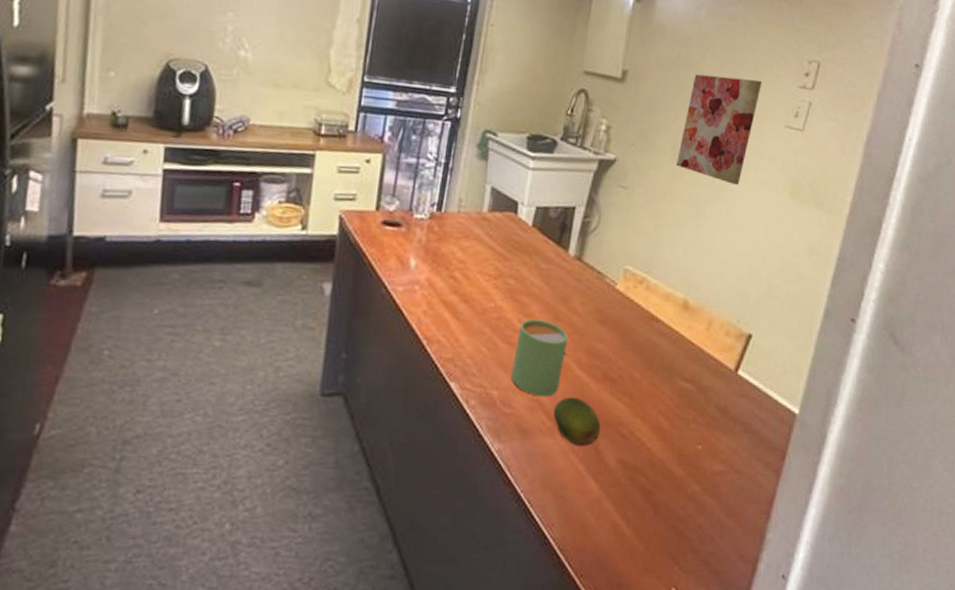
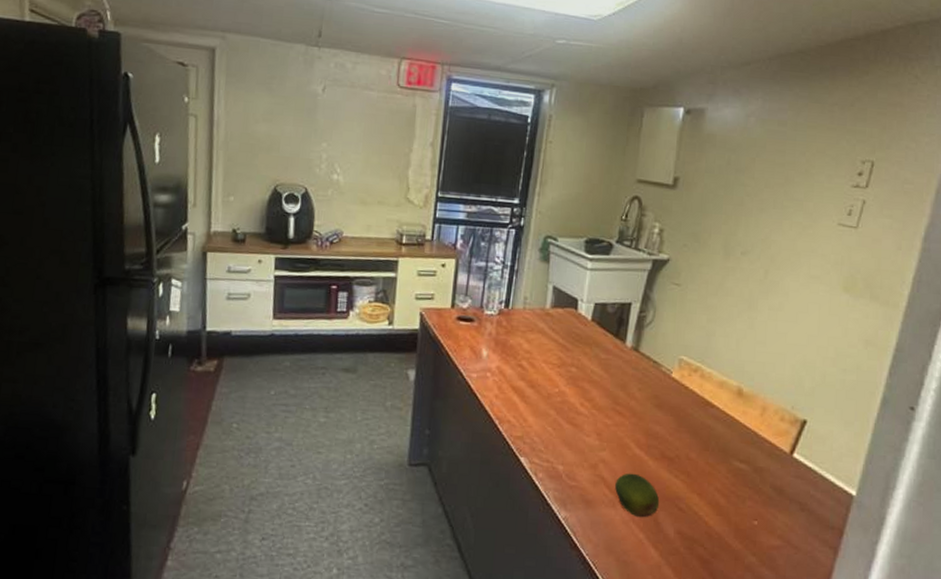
mug: present [510,318,569,397] -> none [574,402,627,472]
wall art: present [675,74,762,185] -> none [727,178,813,280]

